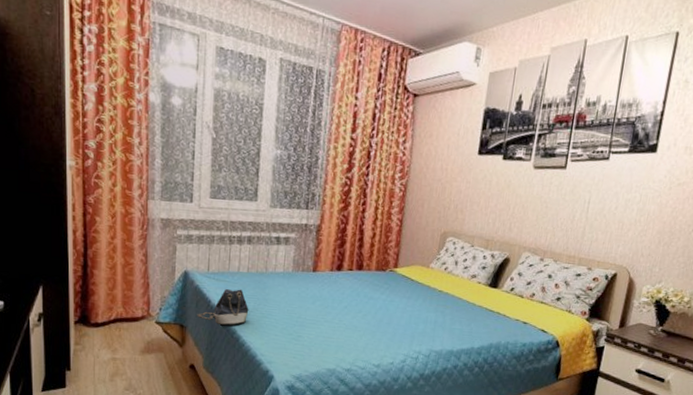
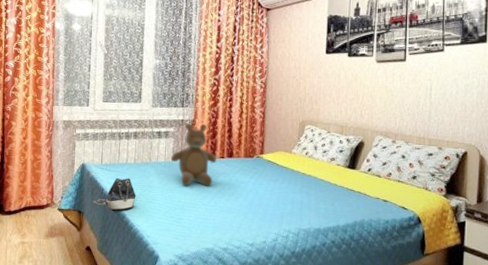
teddy bear: none [291,228,344,302] -> present [171,123,217,186]

